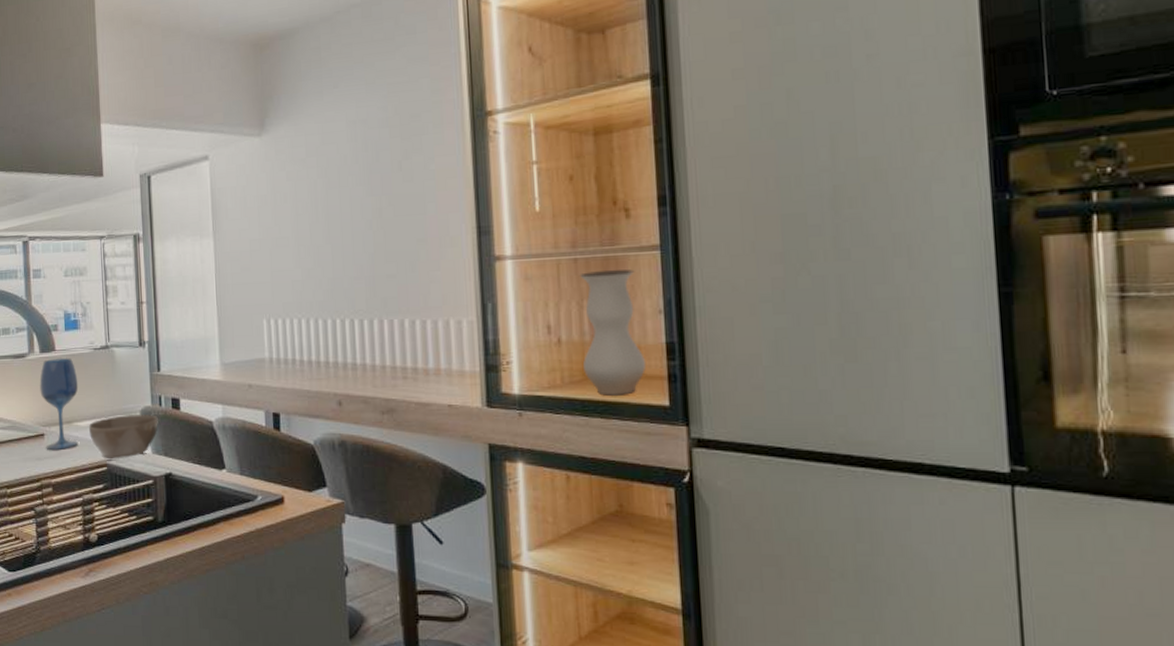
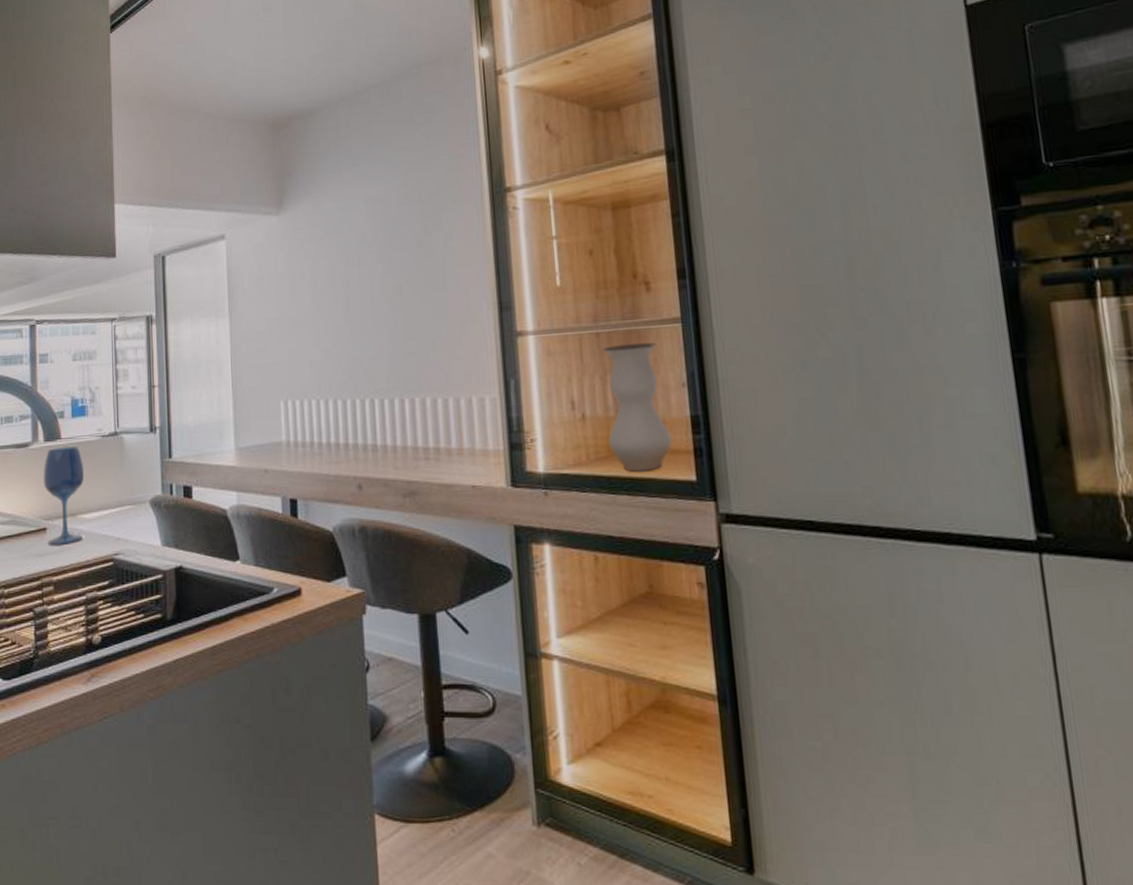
bowl: present [88,415,158,458] -> none [94,504,169,553]

